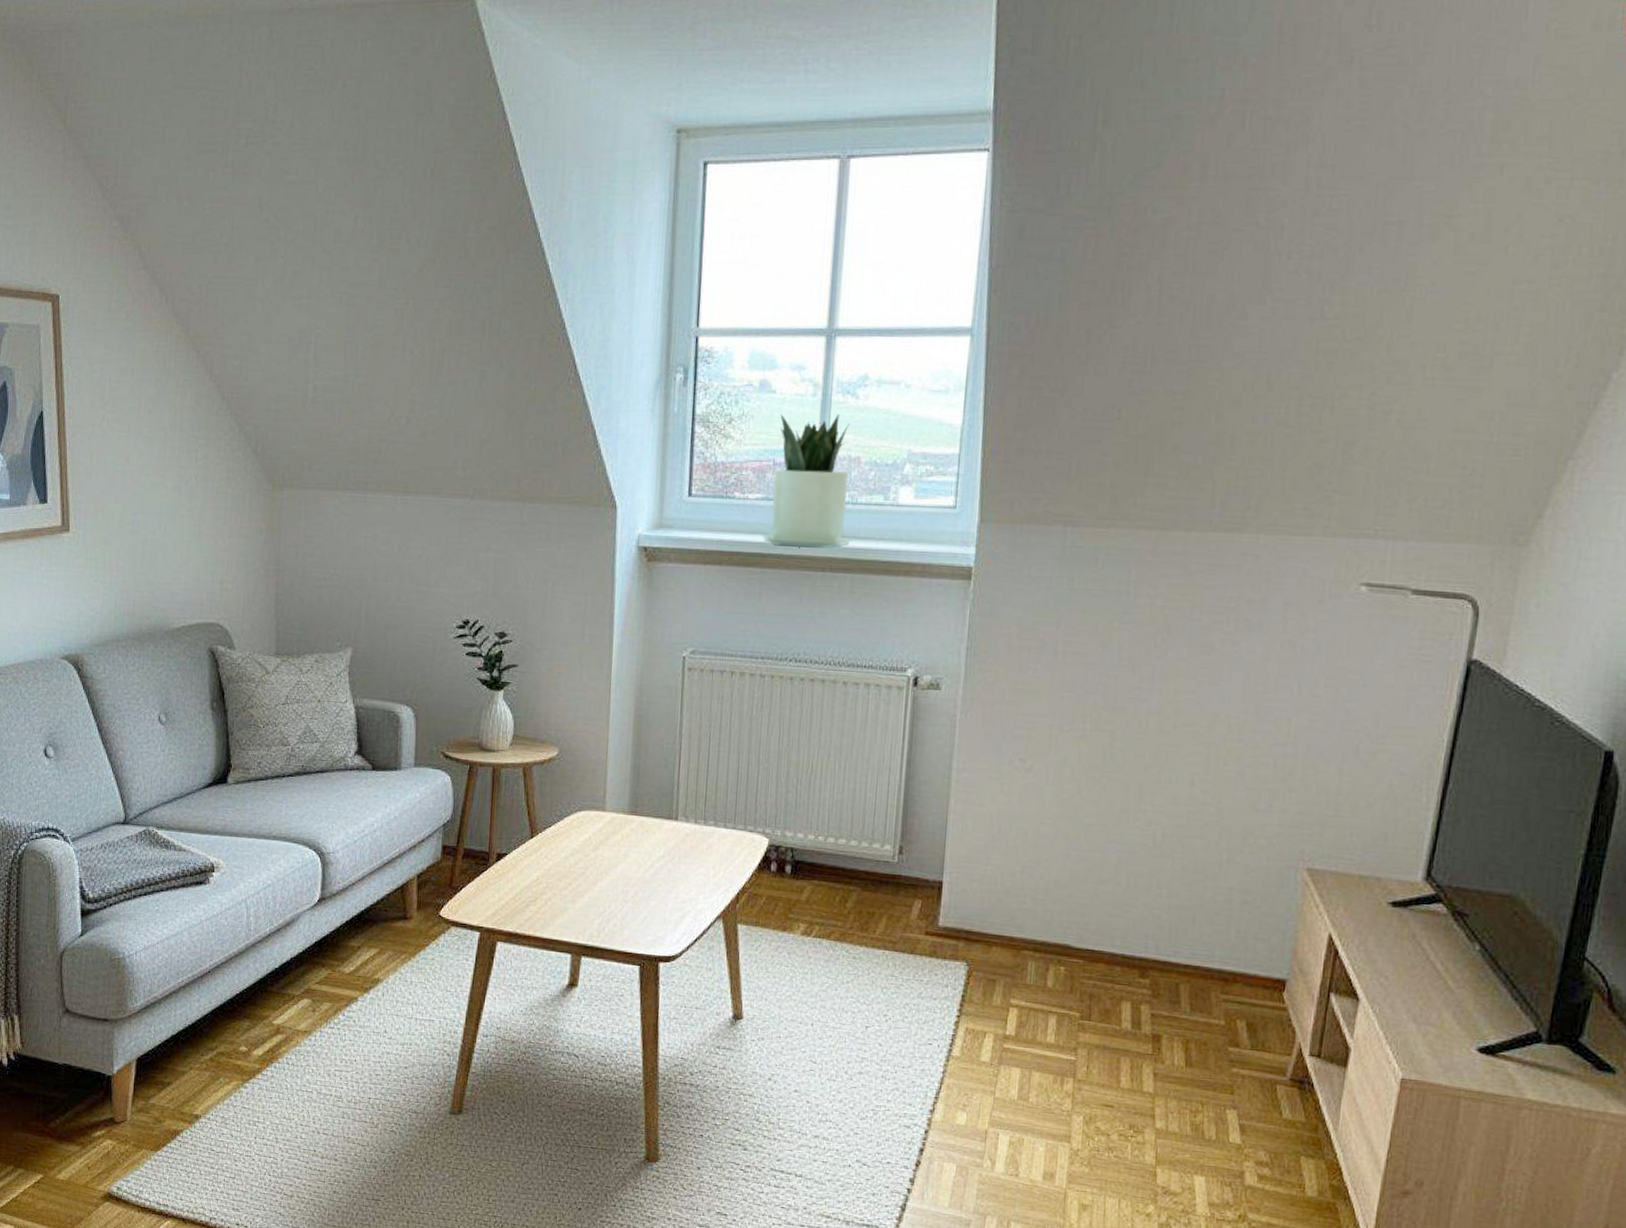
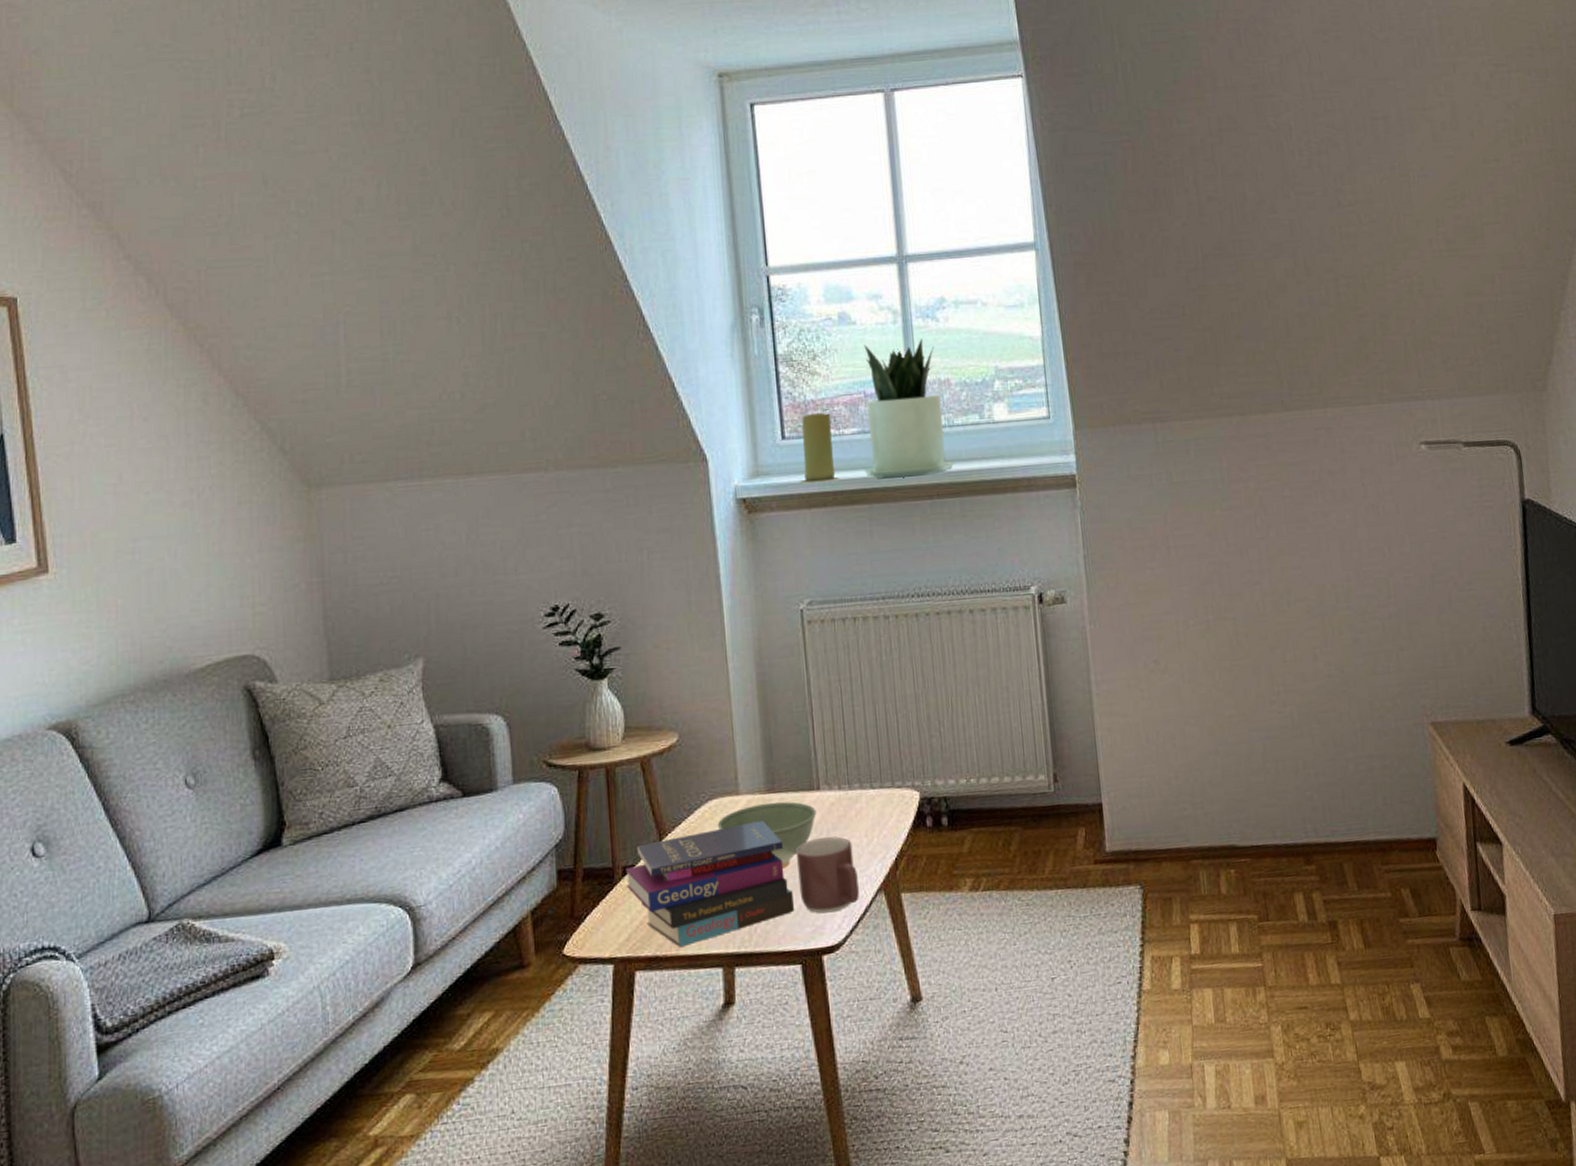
books: none [498,836,641,931] -> present [625,820,794,948]
bowl: none [582,822,672,882] -> present [717,801,816,869]
mug: none [647,862,701,928] -> present [795,836,859,914]
candle: none [699,474,738,542] -> present [800,412,840,484]

